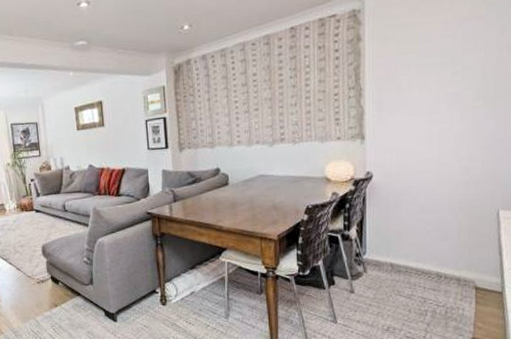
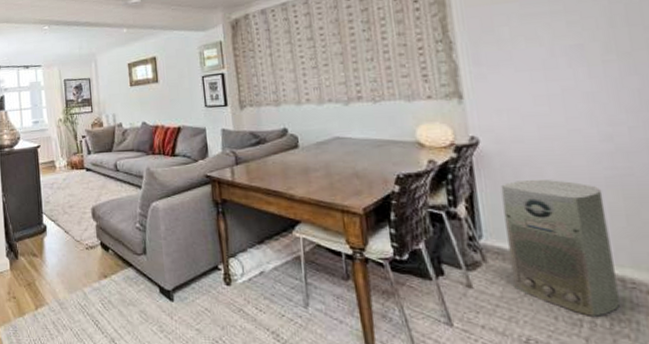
air purifier: none [384,205,456,308] -> present [500,179,621,318]

